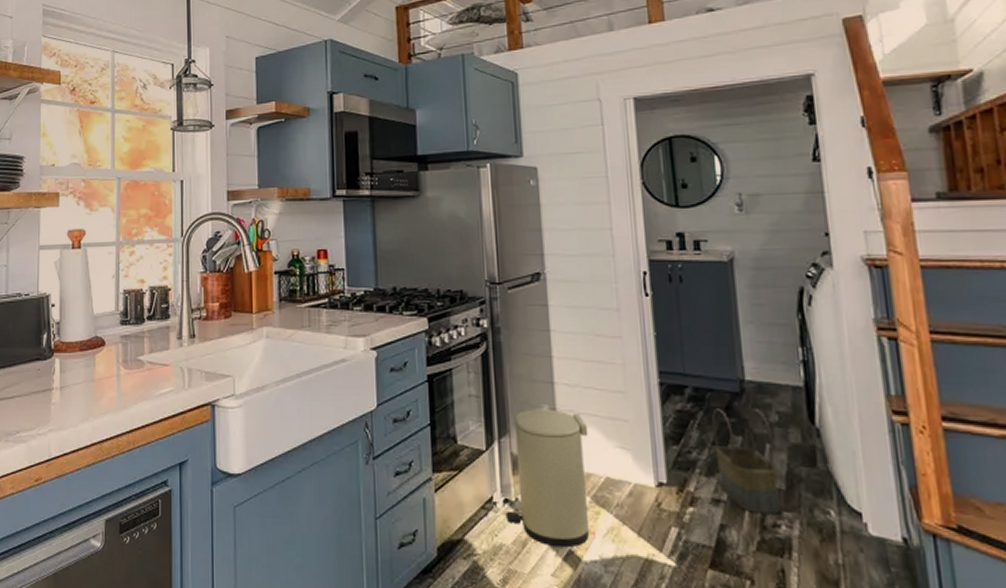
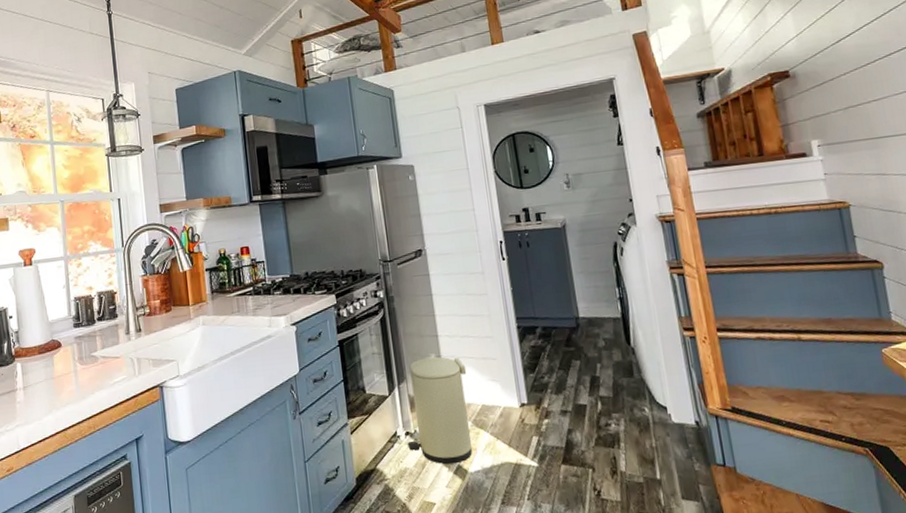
basket: present [712,408,781,514] -> none [557,338,610,418]

